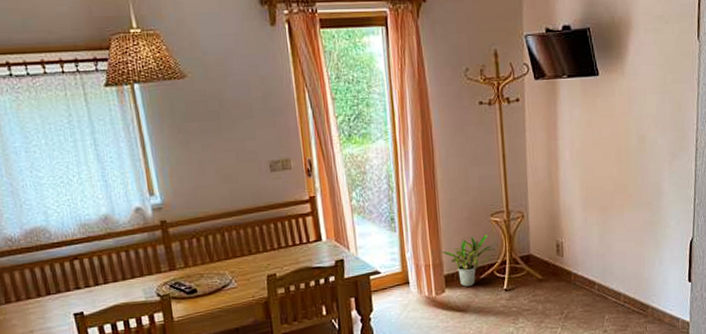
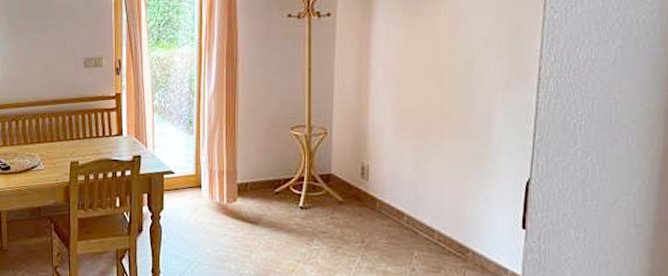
potted plant: present [442,234,495,287] -> none [237,147,292,199]

